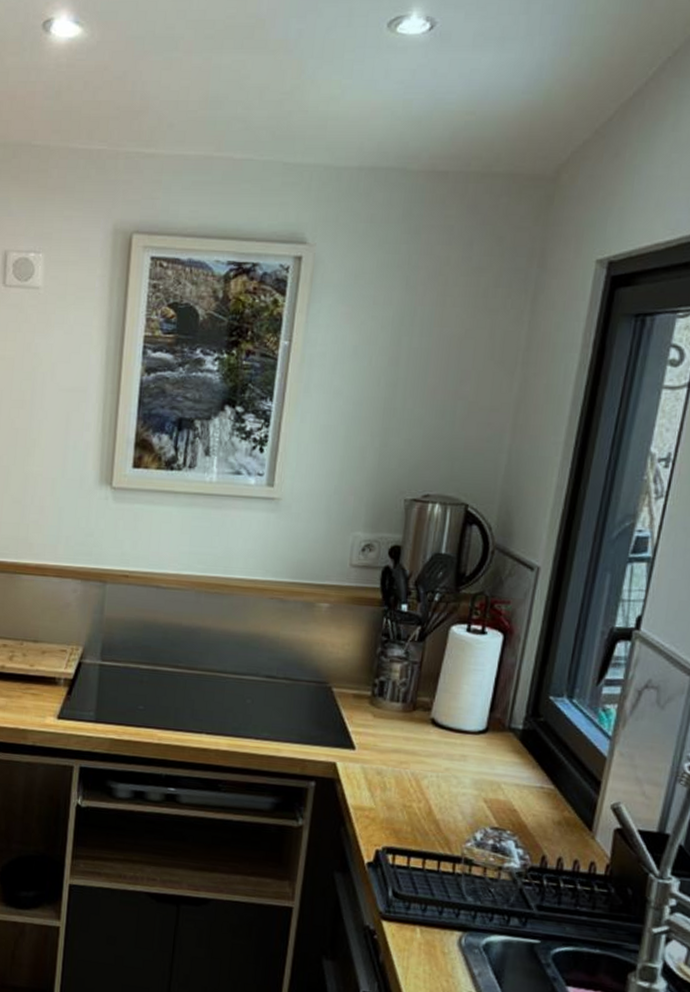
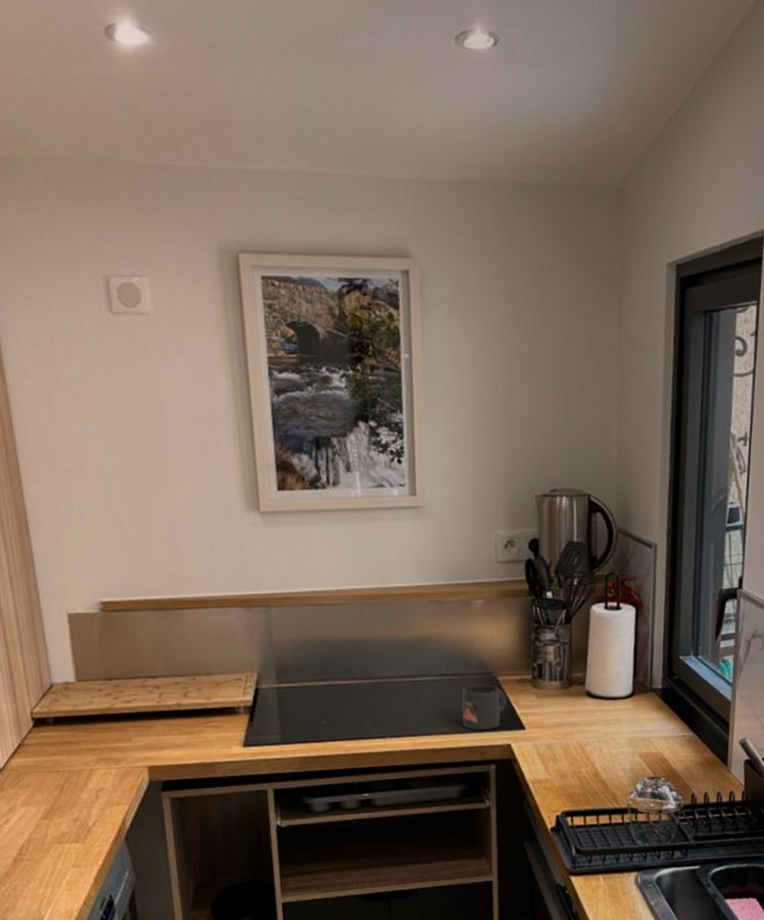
mug: none [286,692,340,743] -> present [461,684,507,731]

